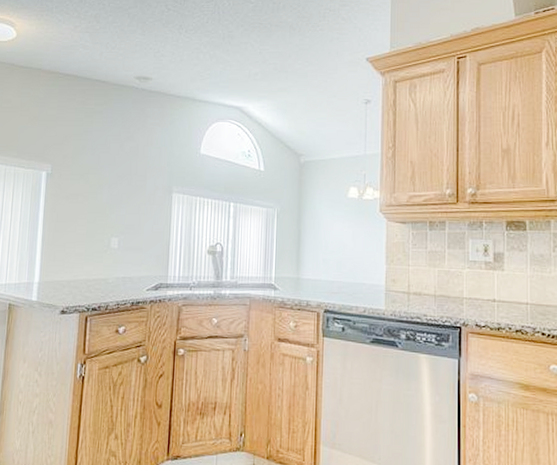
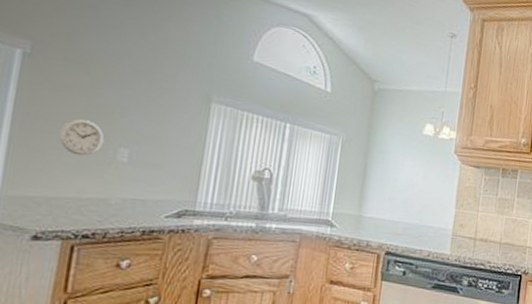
wall clock: none [73,218,101,247] -> present [59,118,105,156]

